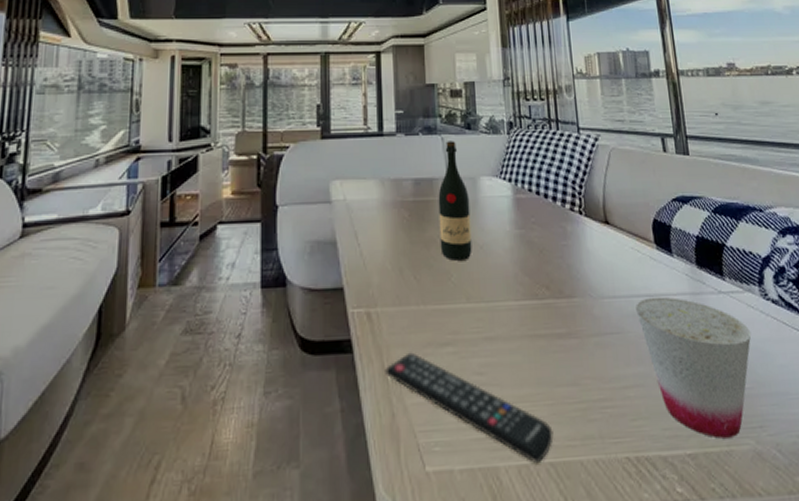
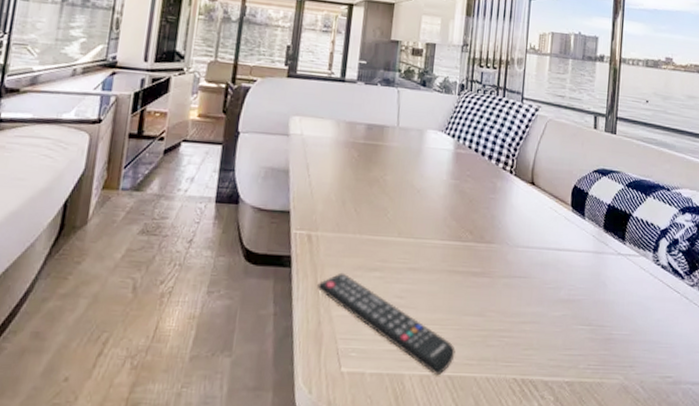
wine bottle: present [438,141,472,261] -> none [381,94,415,201]
cup: present [636,296,752,439] -> none [544,251,639,372]

